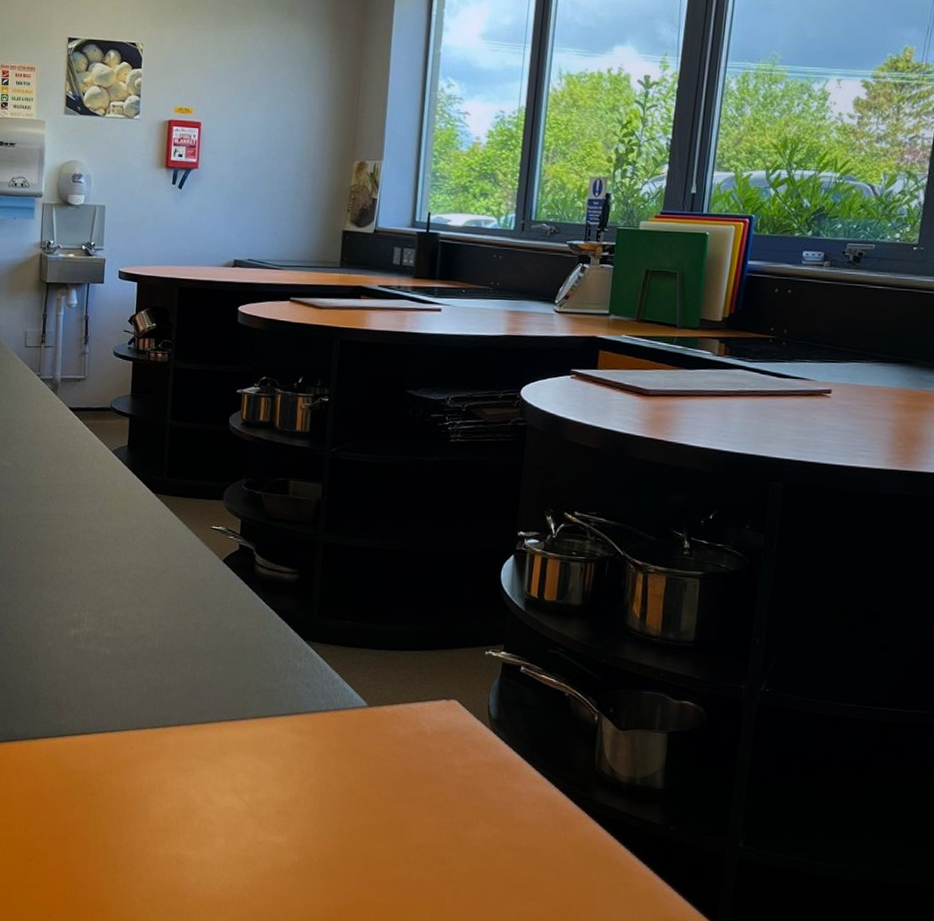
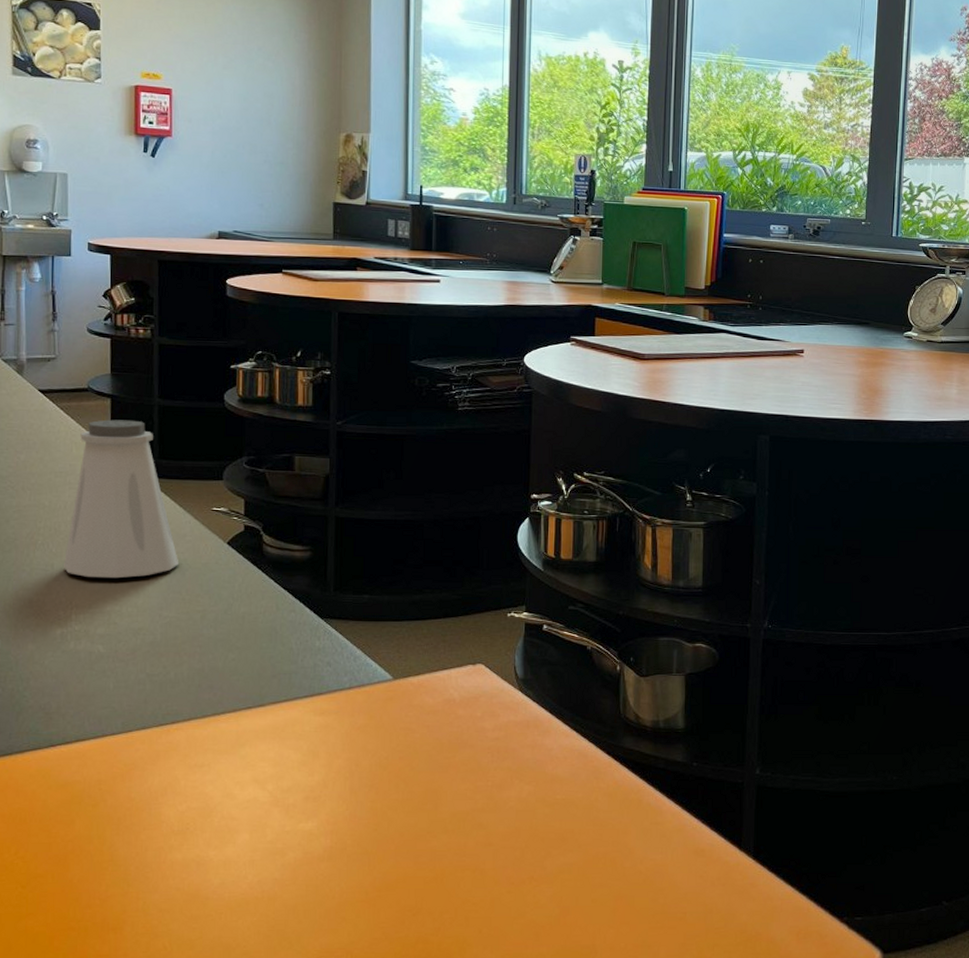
saltshaker: none [80,438,180,587] -> present [64,419,180,579]

